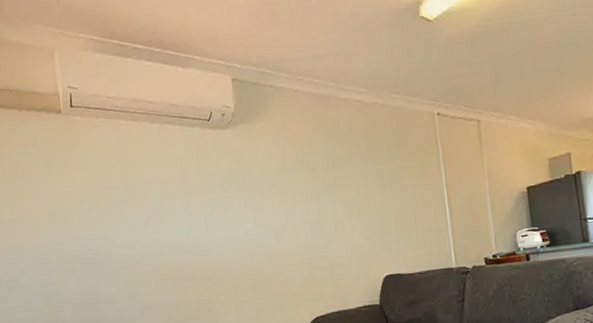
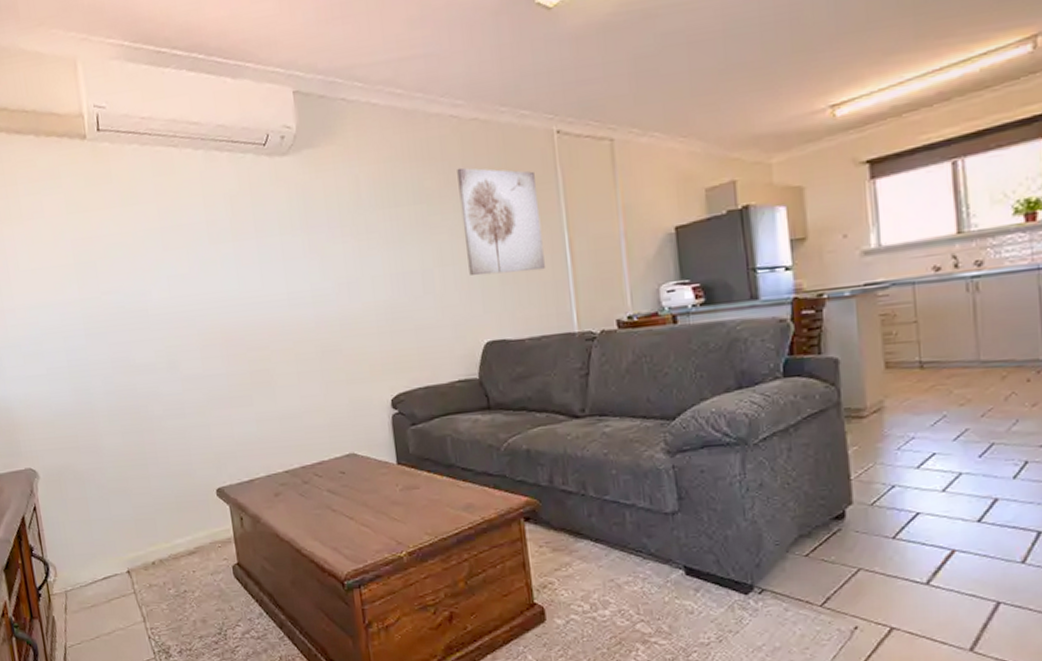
wall art: none [361,140,430,224] -> present [457,167,545,276]

